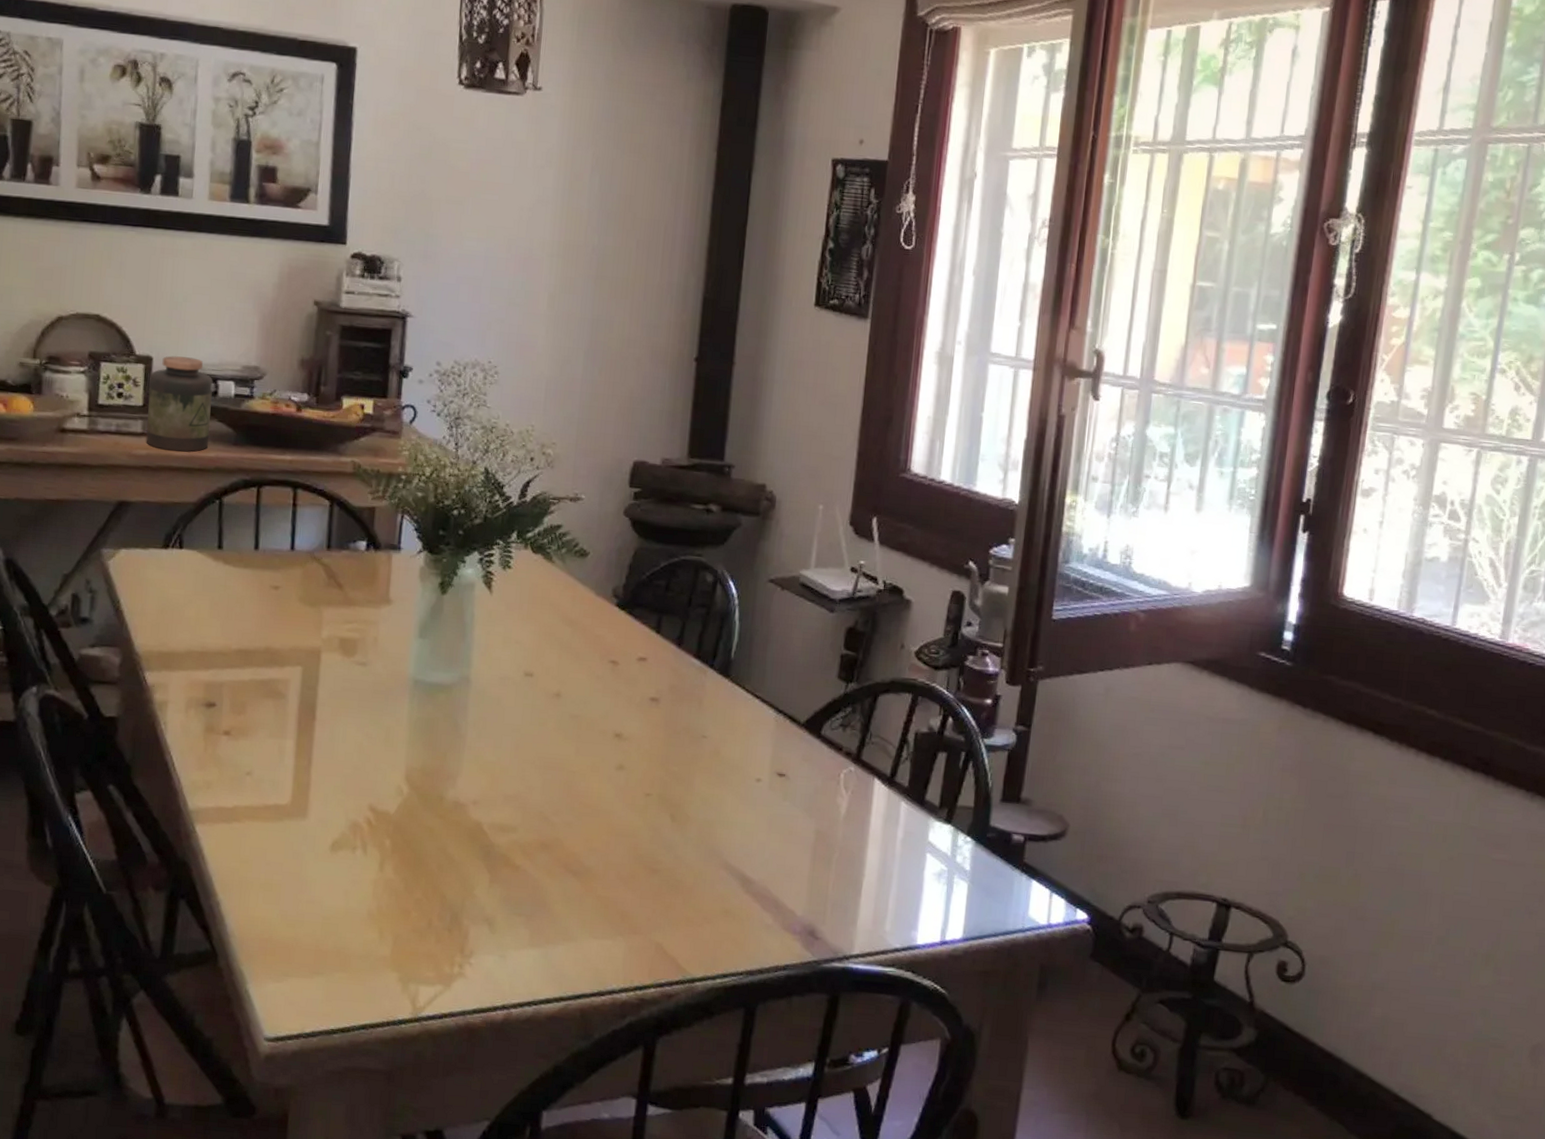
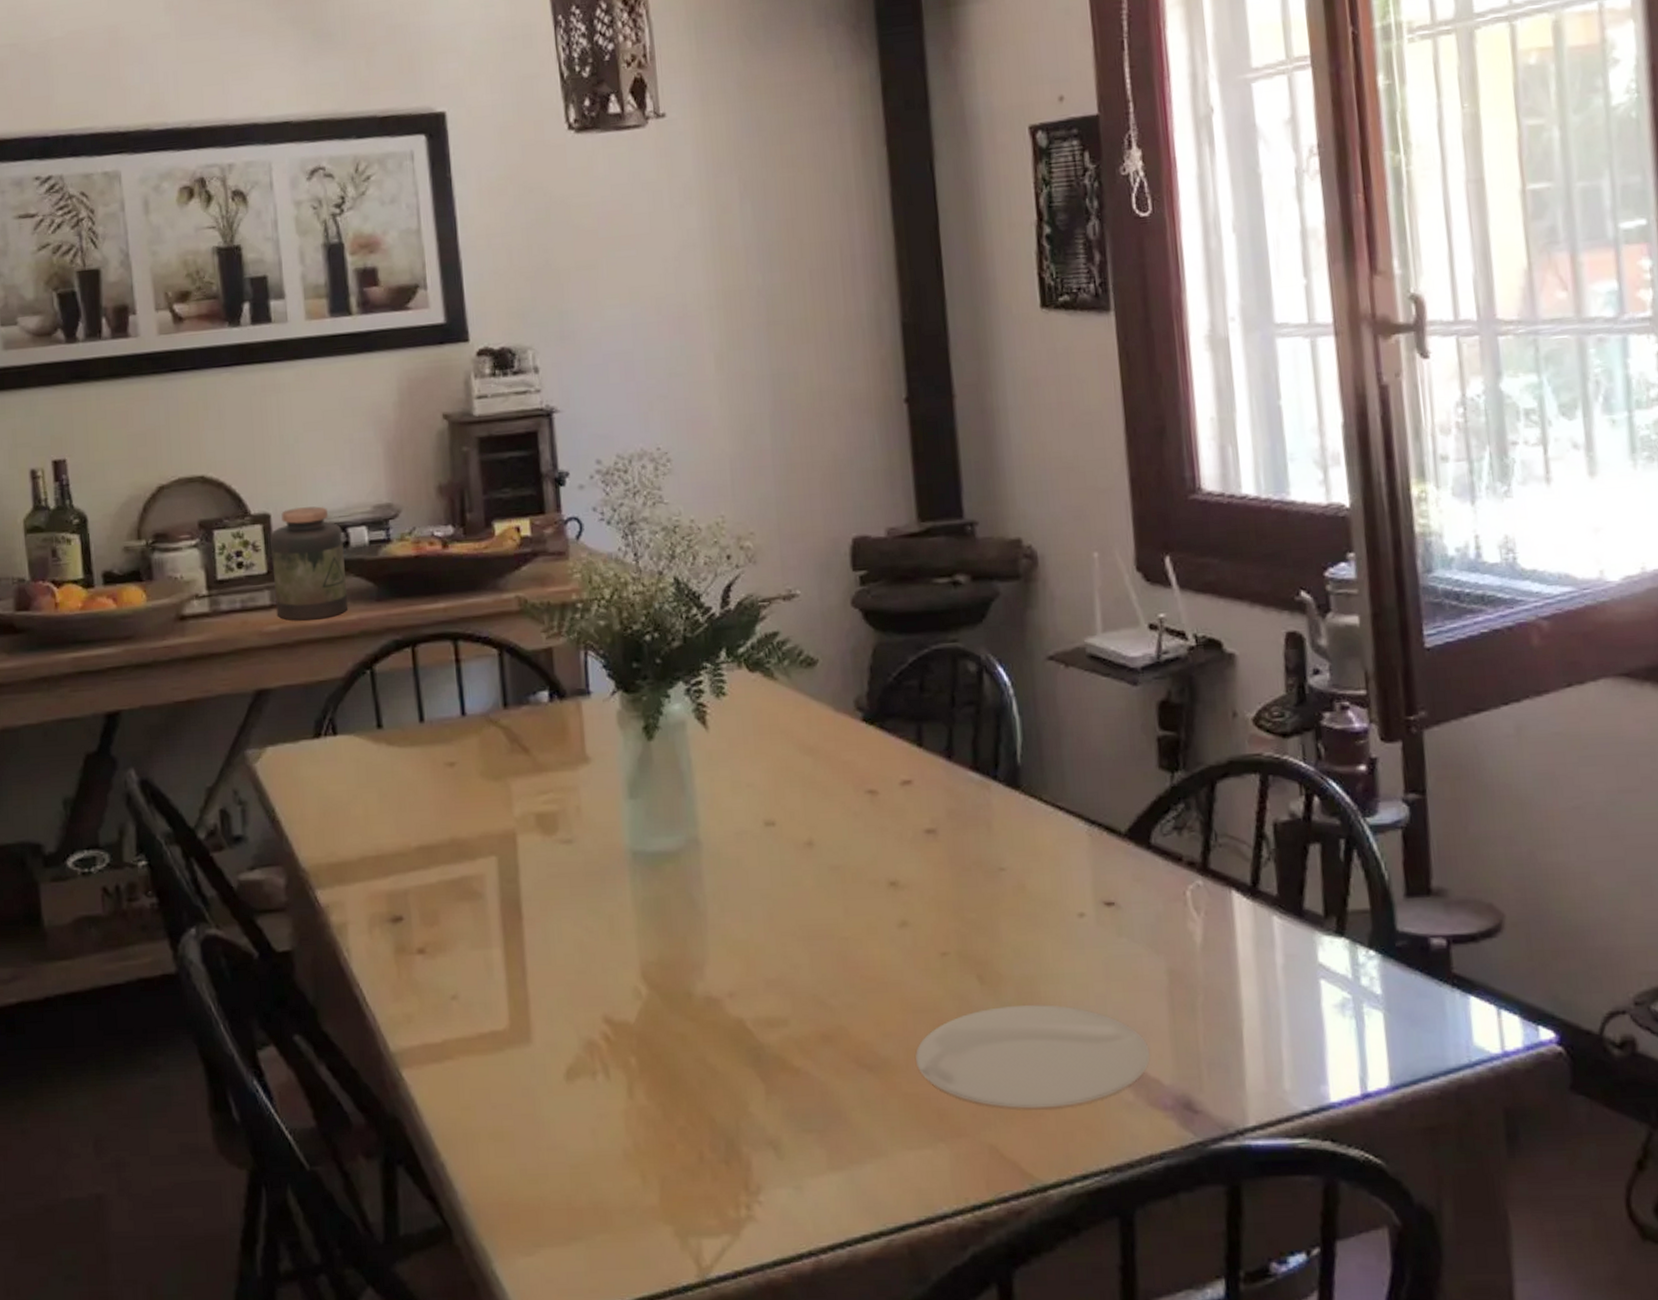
plate: none [611,840,791,923] -> present [915,1005,1150,1111]

